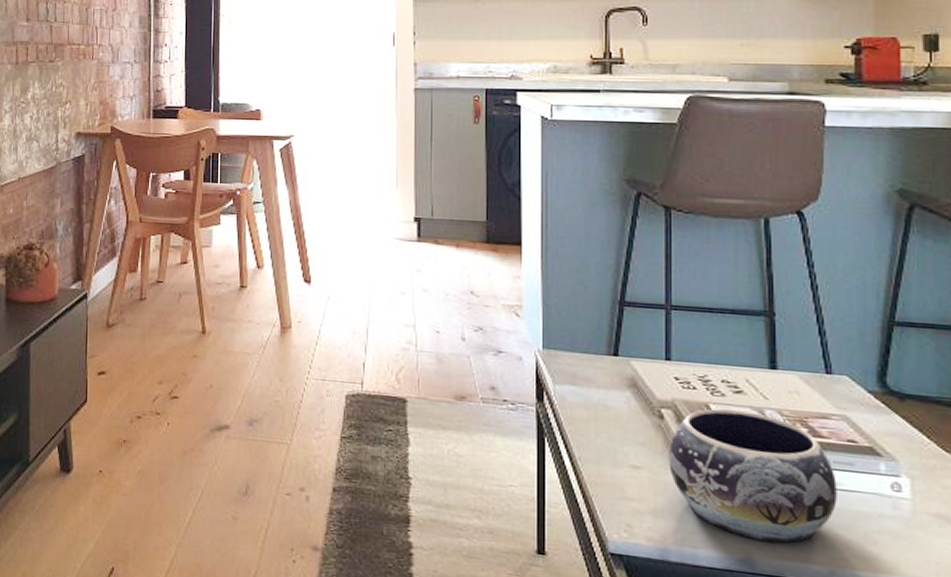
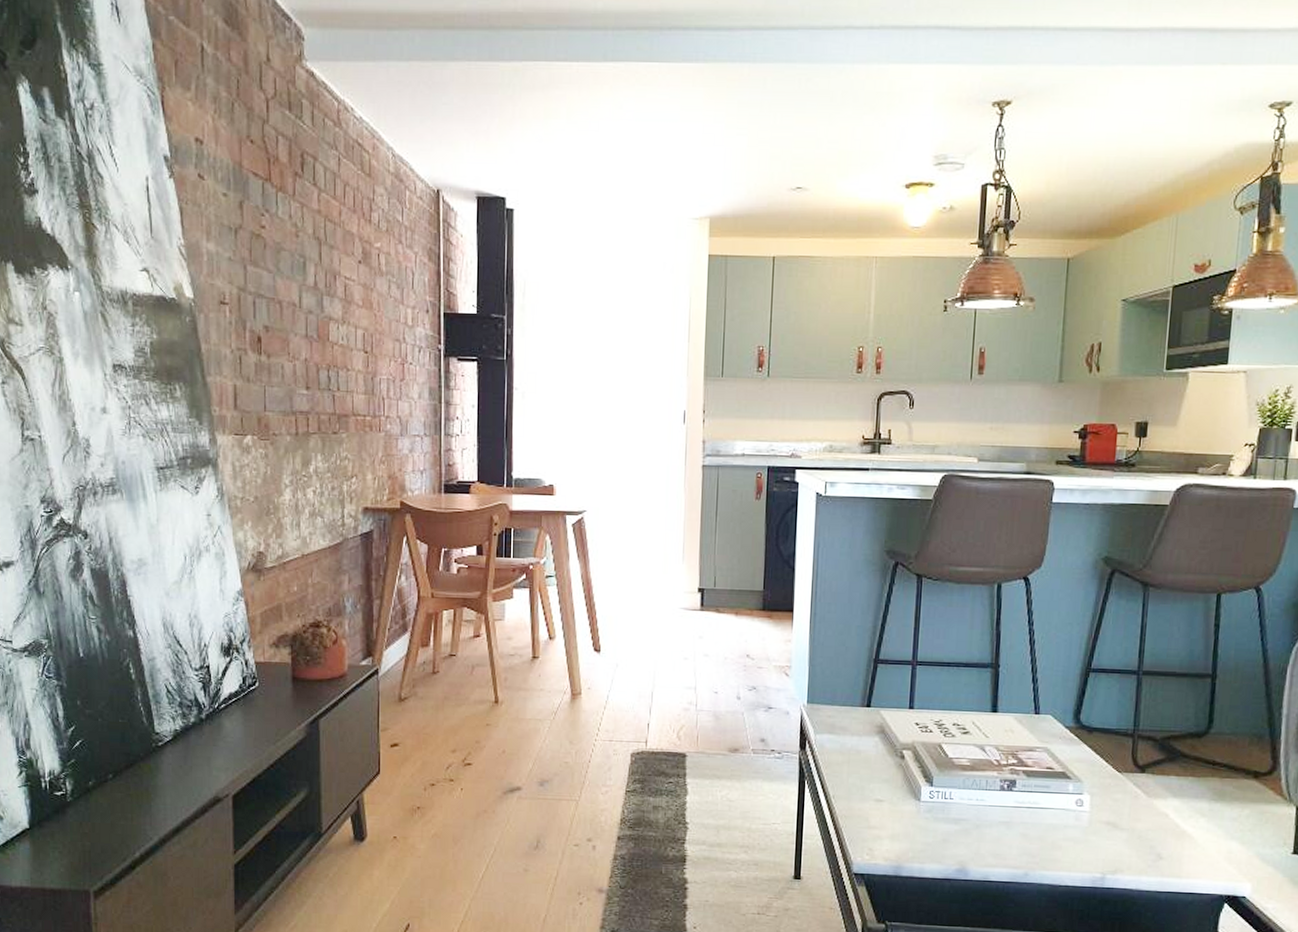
decorative bowl: present [669,408,837,544] -> none [906,747,1036,854]

